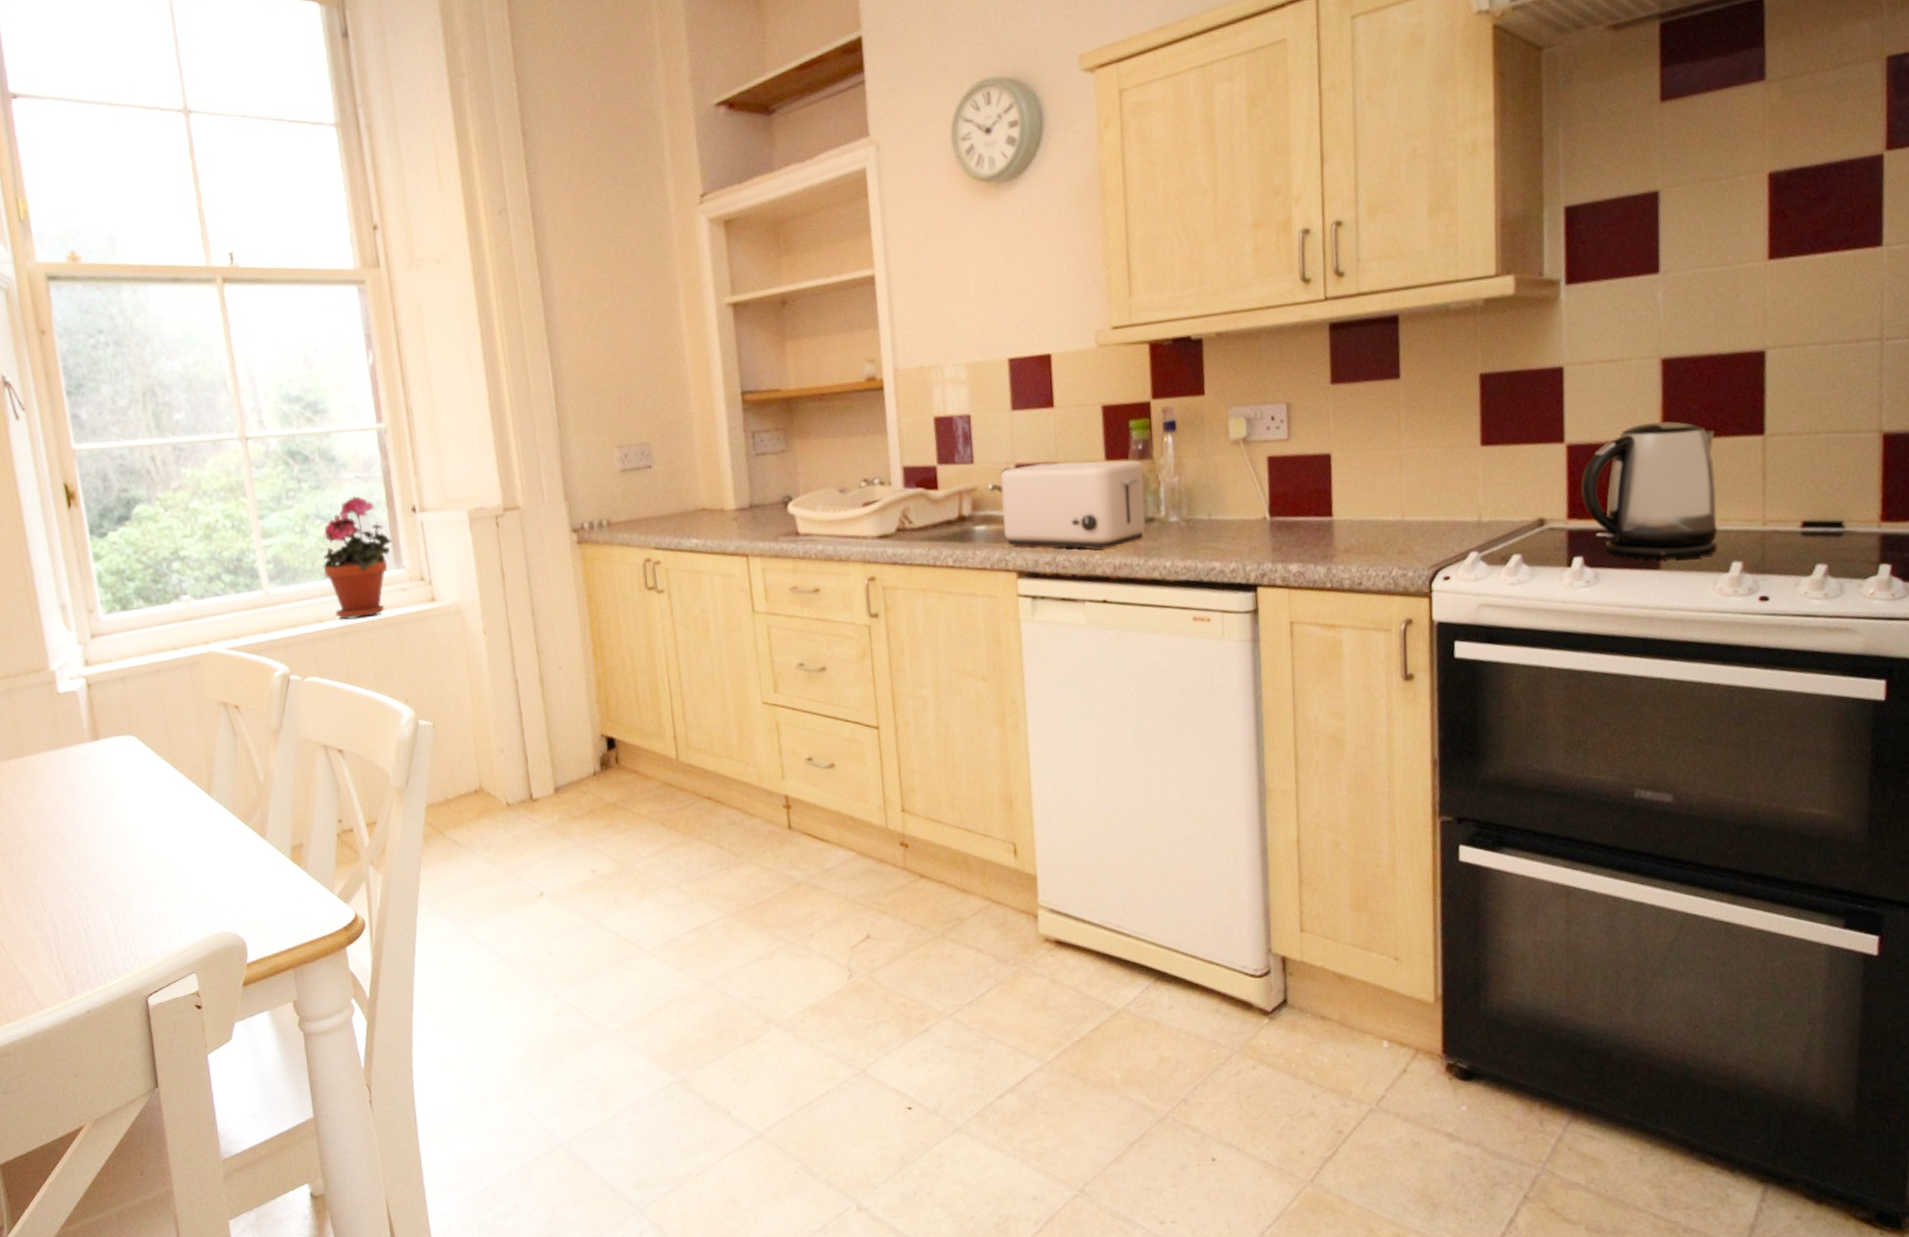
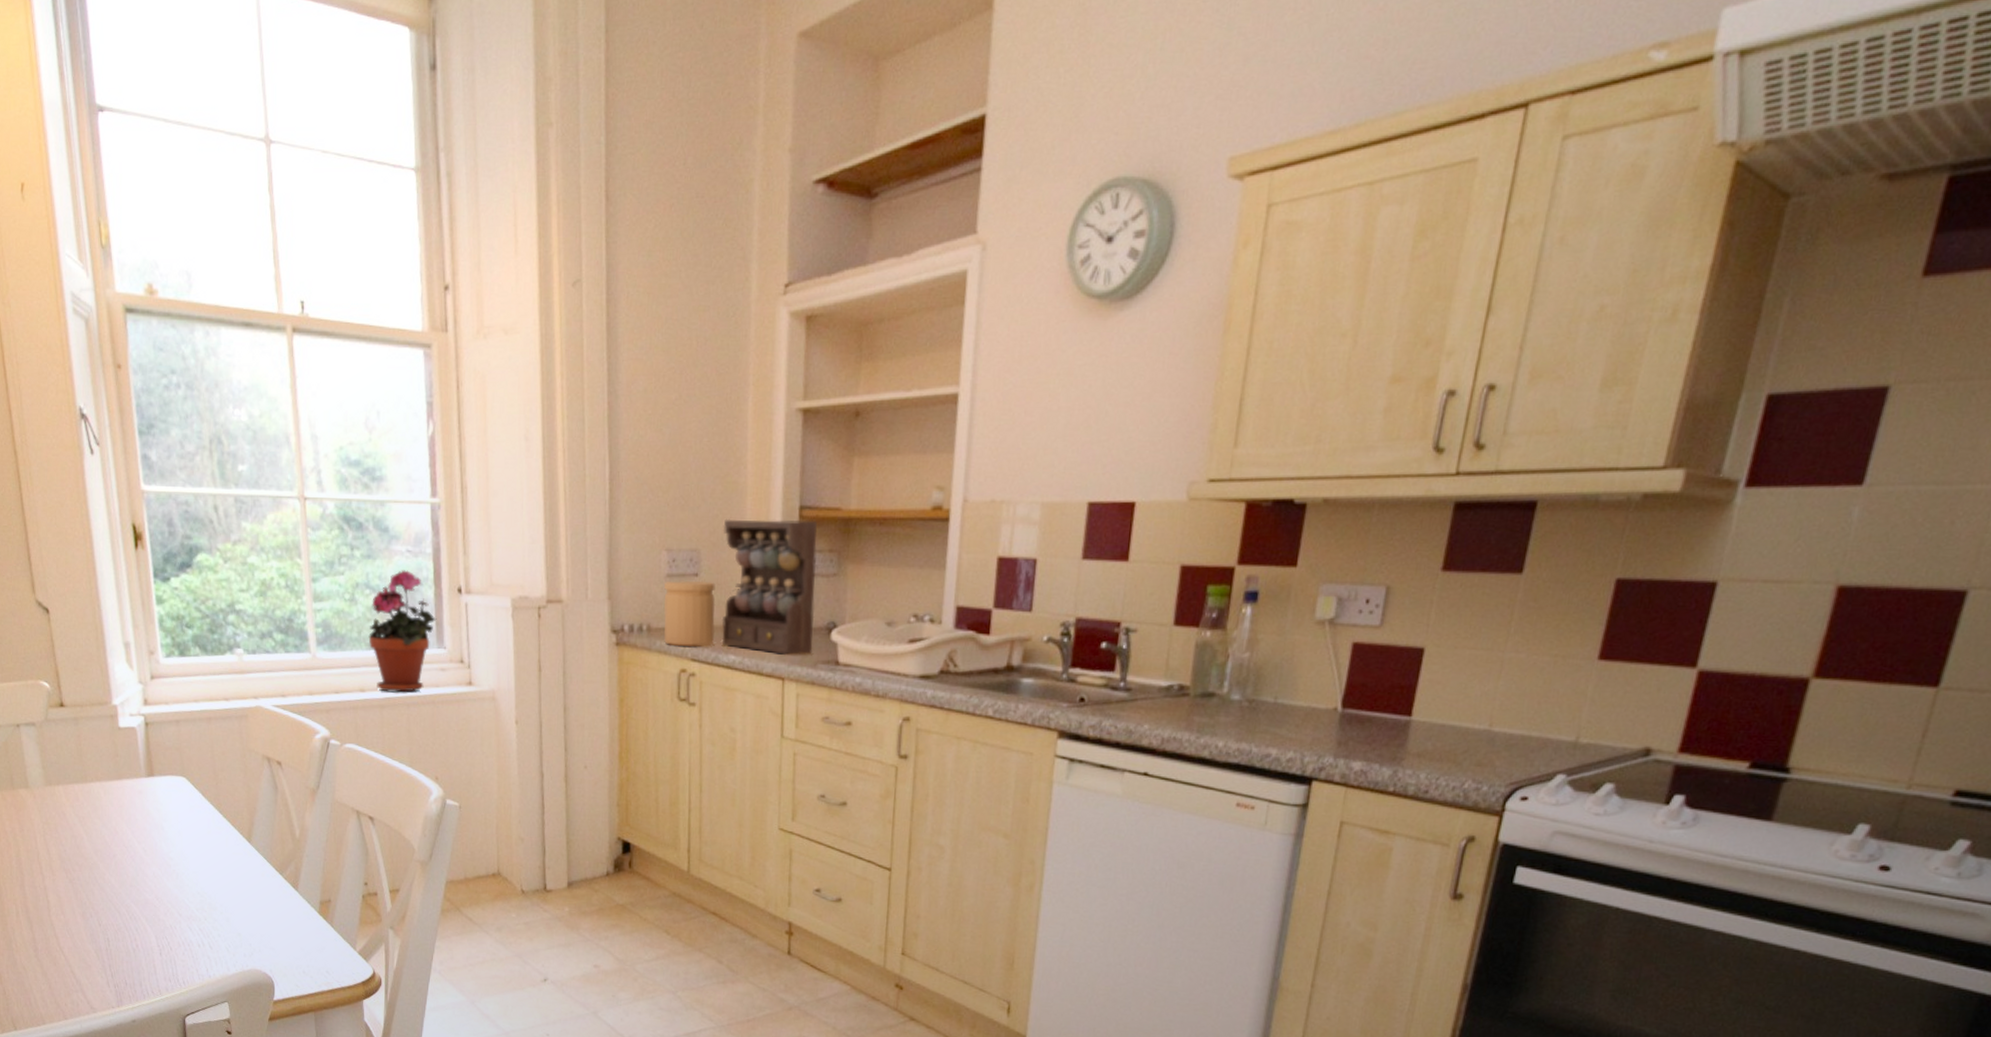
jar: none [619,471,675,538] -> present [663,581,716,647]
spice rack: none [670,403,772,534] -> present [721,518,817,656]
toaster: present [1000,460,1146,550] -> none [1052,620,1214,720]
kettle: present [1581,421,1718,559] -> none [1701,656,1880,814]

